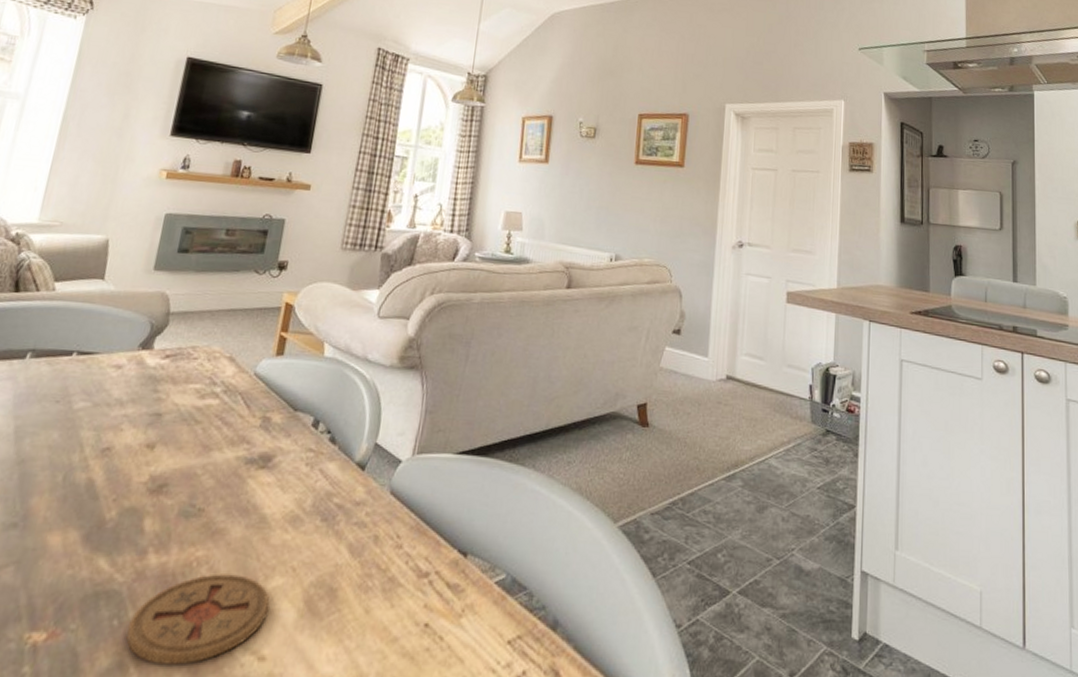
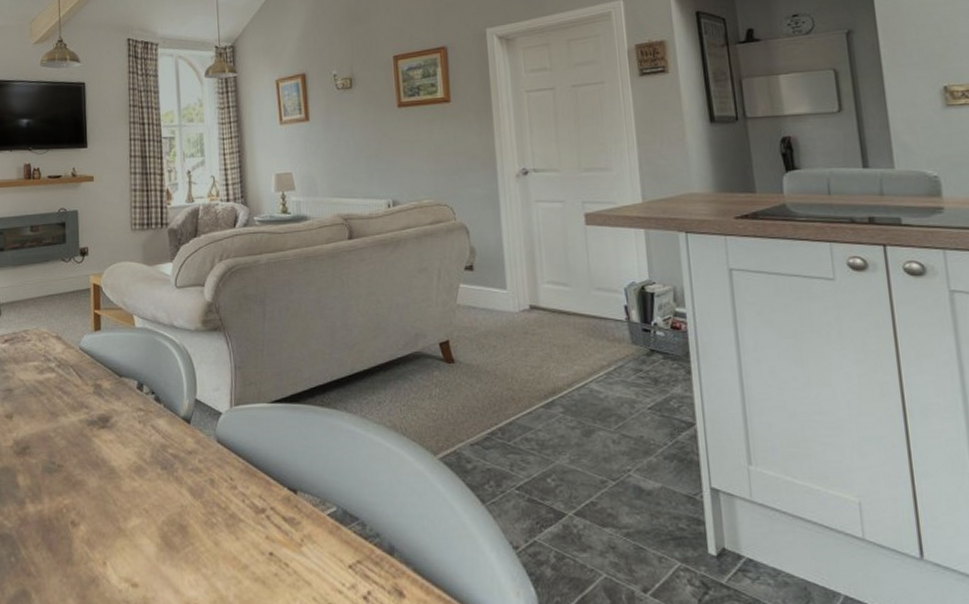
coaster: present [126,574,270,665] -> none [22,517,133,592]

